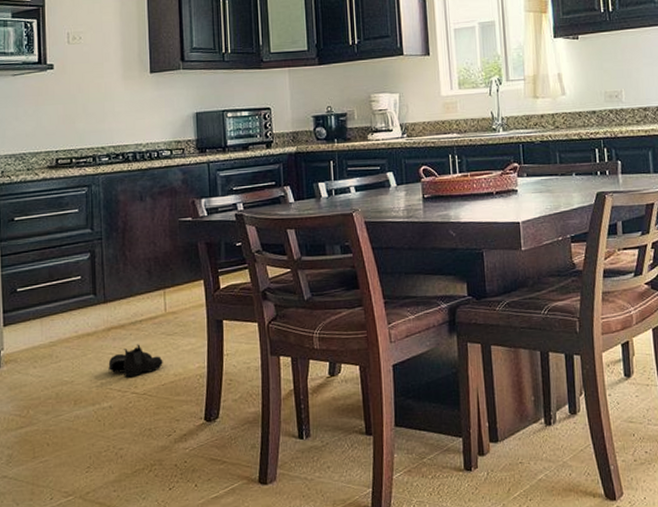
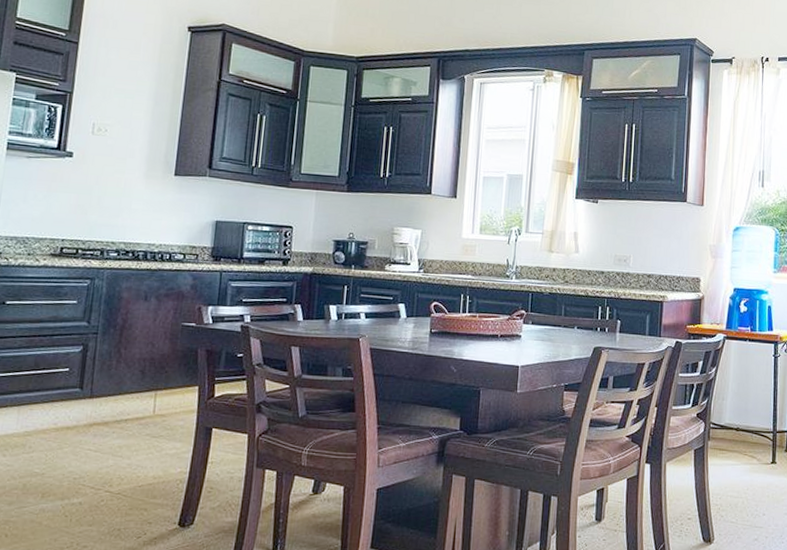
boots: present [108,344,163,377] -> none [84,443,144,476]

